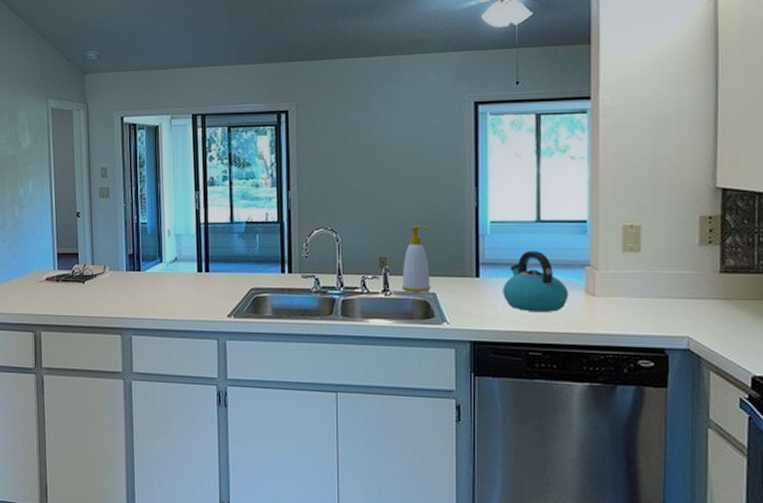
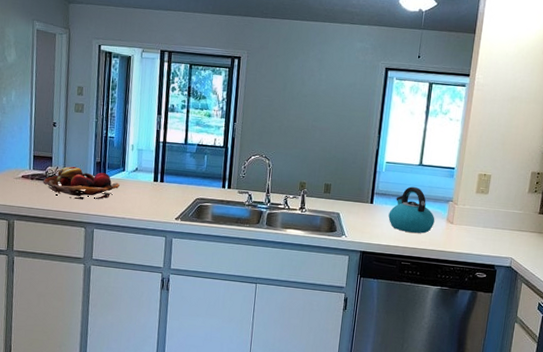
fruit basket: none [70,262,158,301] -> present [43,166,120,200]
soap bottle: present [401,225,430,292] -> none [314,159,341,212]

